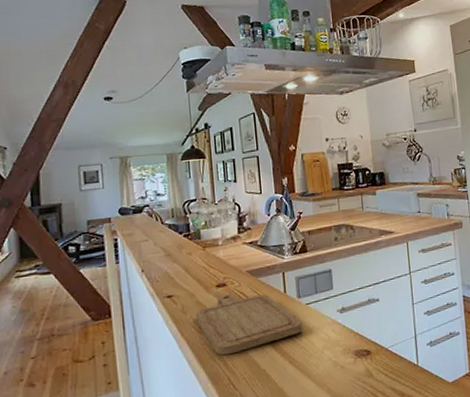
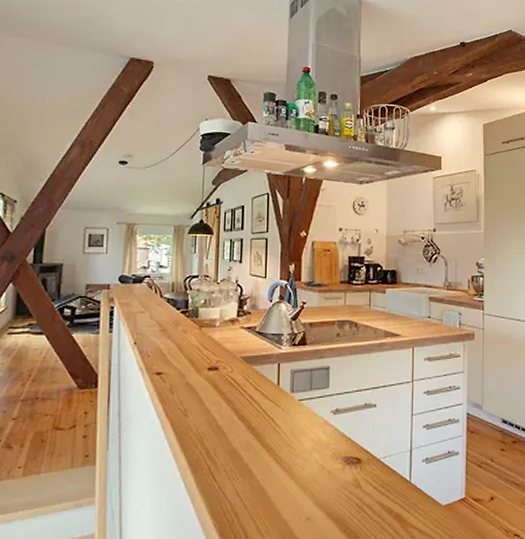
chopping board: present [195,293,303,356] -> none [183,379,293,443]

